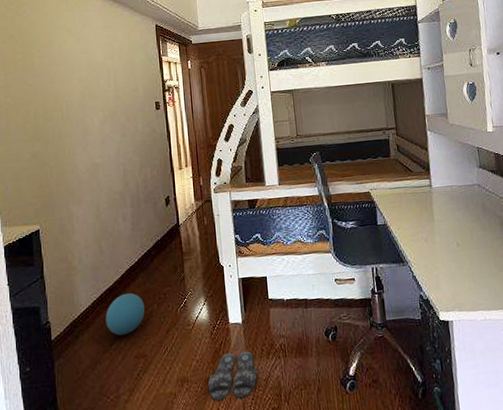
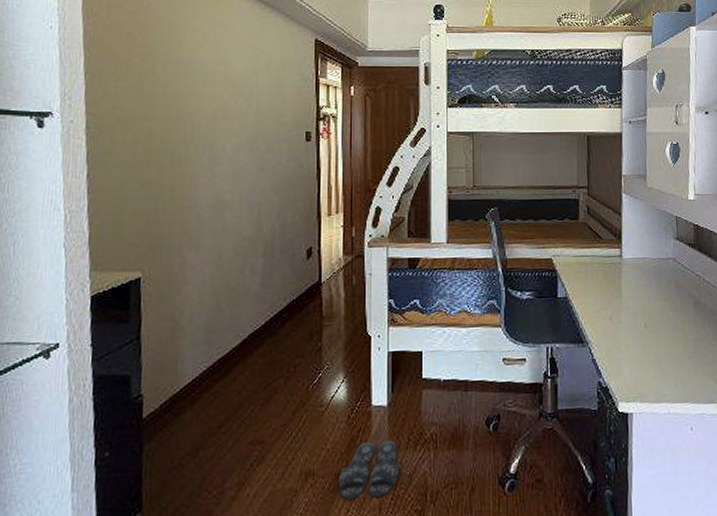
ball: present [105,292,146,336] -> none [216,362,269,416]

